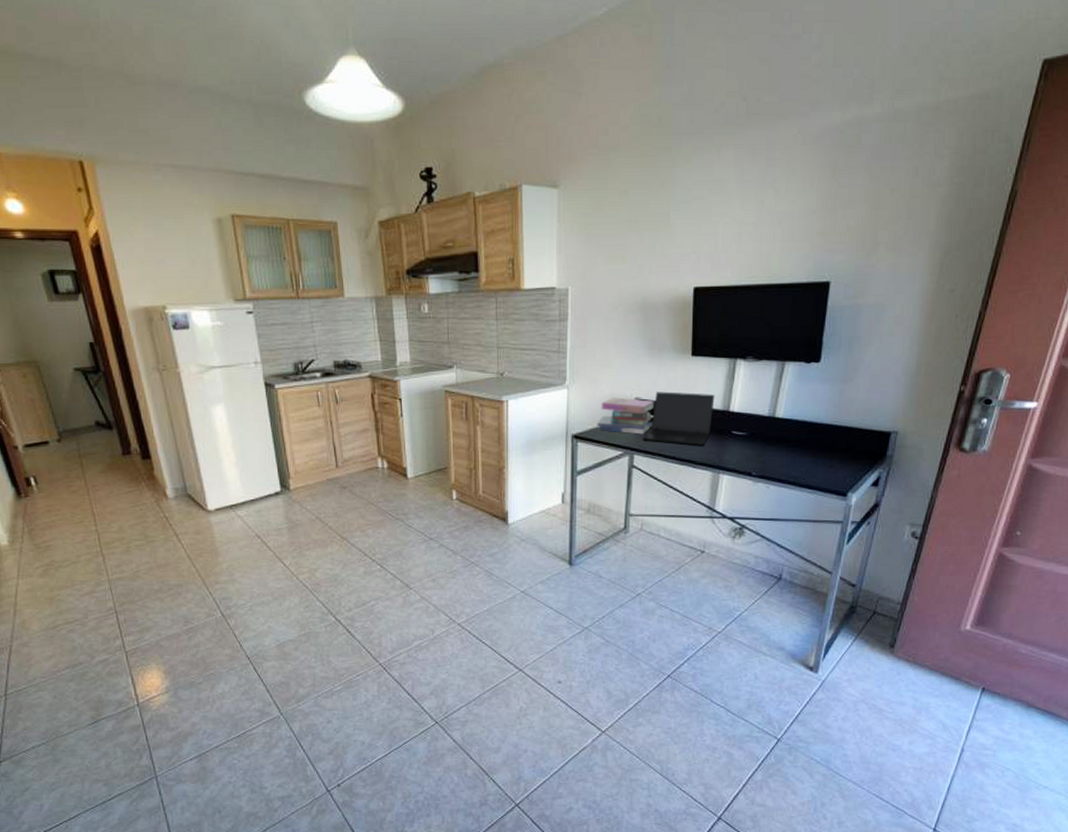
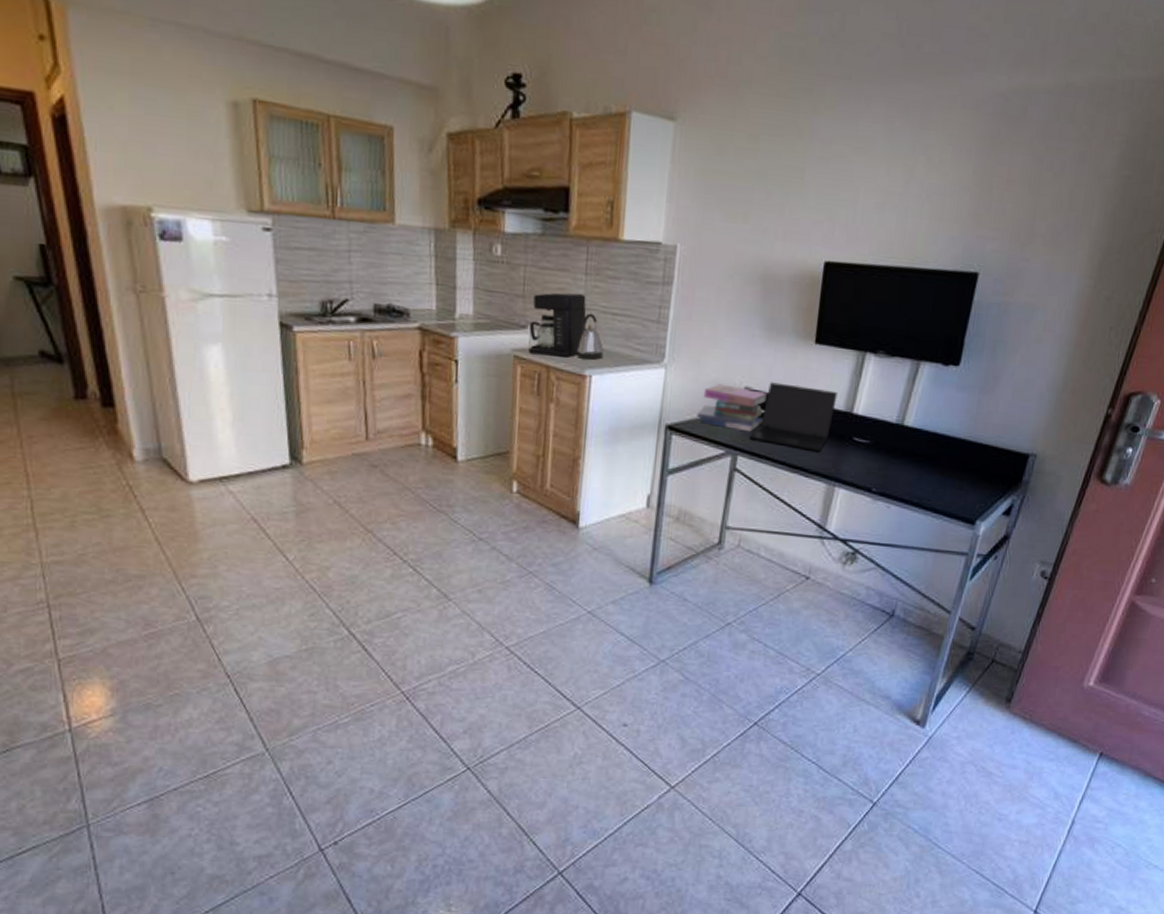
coffee maker: none [456,336,500,388] -> present [528,292,587,358]
kettle: none [494,351,516,389] -> present [576,313,604,361]

